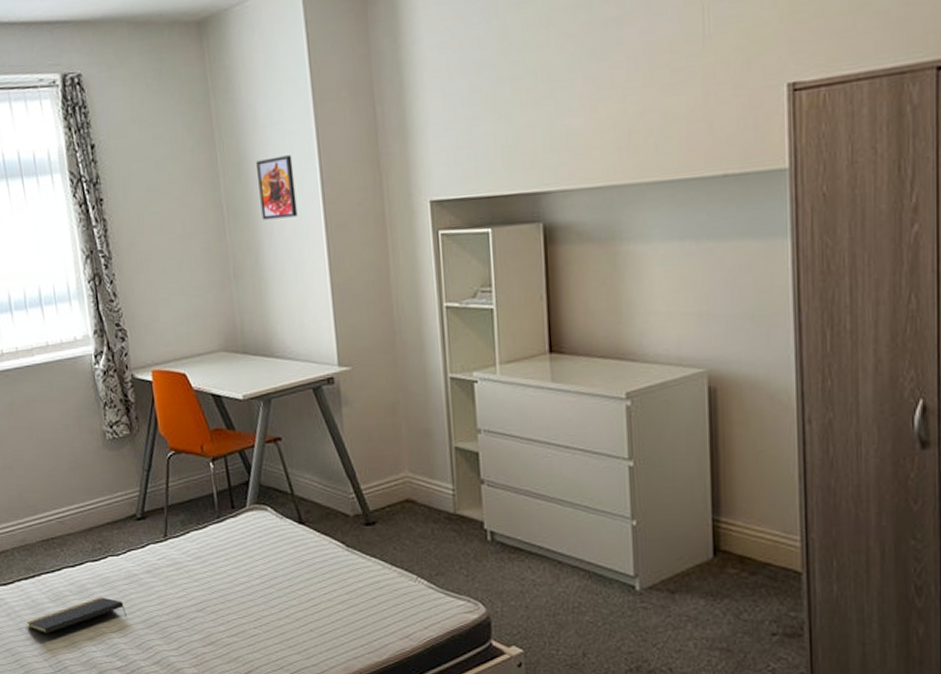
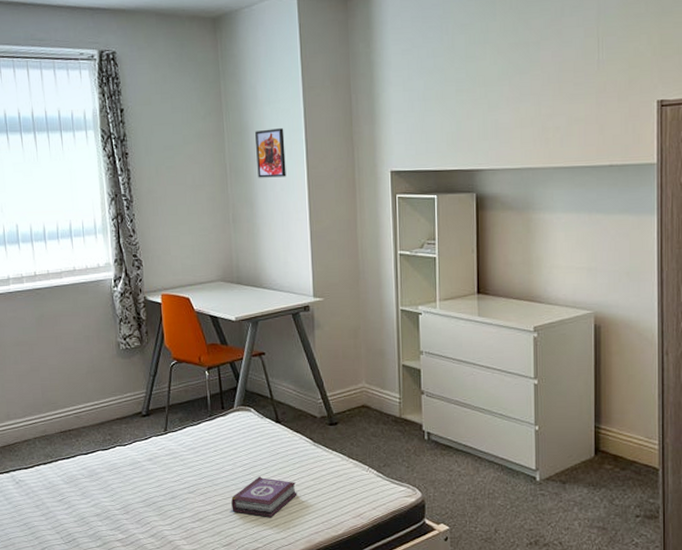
notepad: present [26,597,126,634] -> none [43,480,129,511]
book: none [248,590,329,639] -> present [231,476,297,517]

